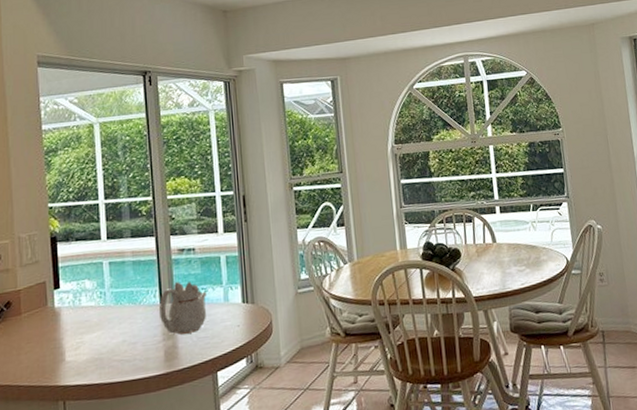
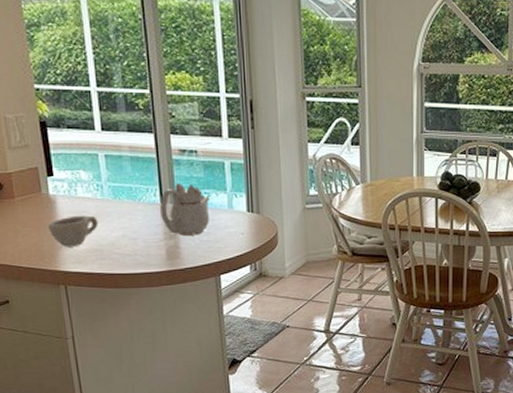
cup: none [51,324,100,360] -> present [47,215,98,248]

